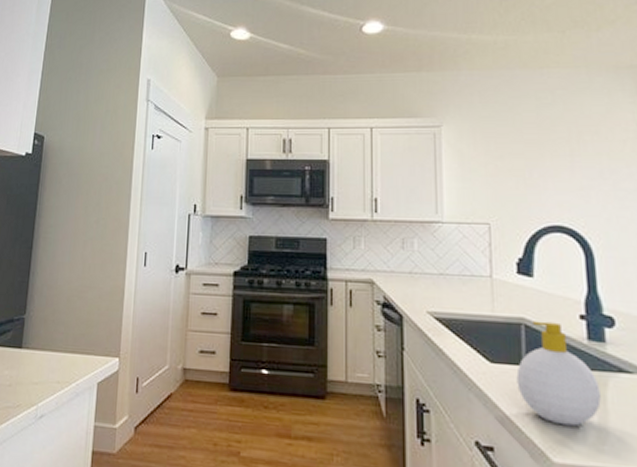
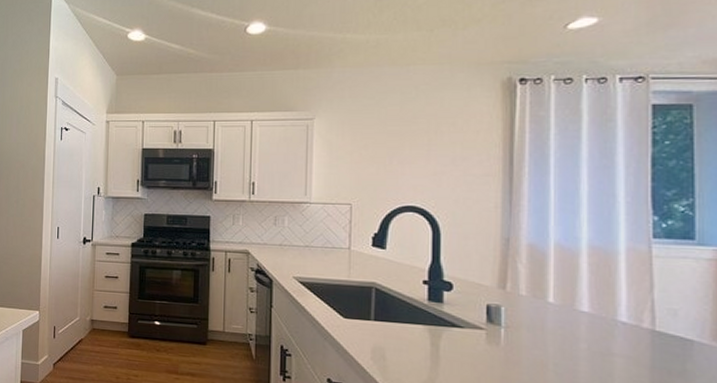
soap bottle: present [516,321,601,427] -> none [365,285,434,369]

